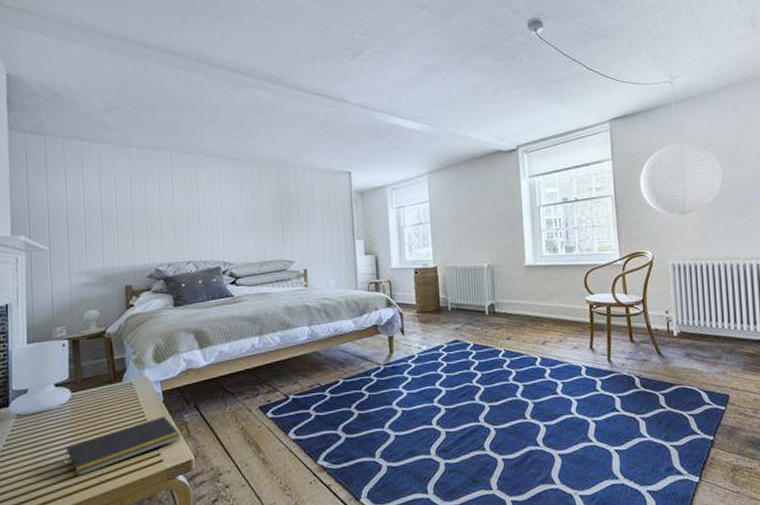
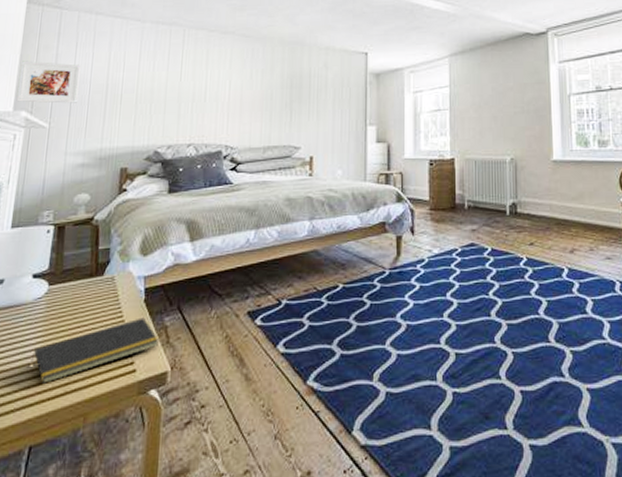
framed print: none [11,187,74,228] -> present [16,61,81,104]

